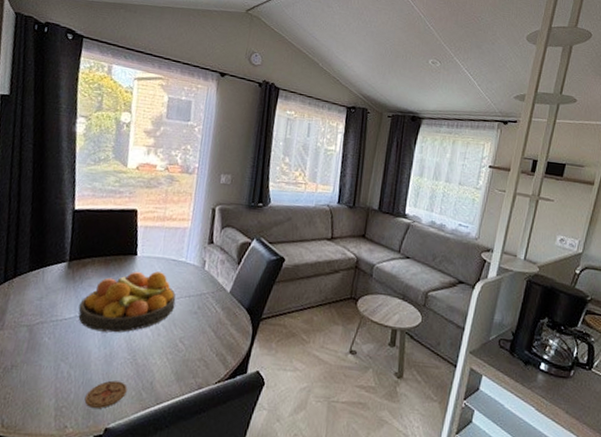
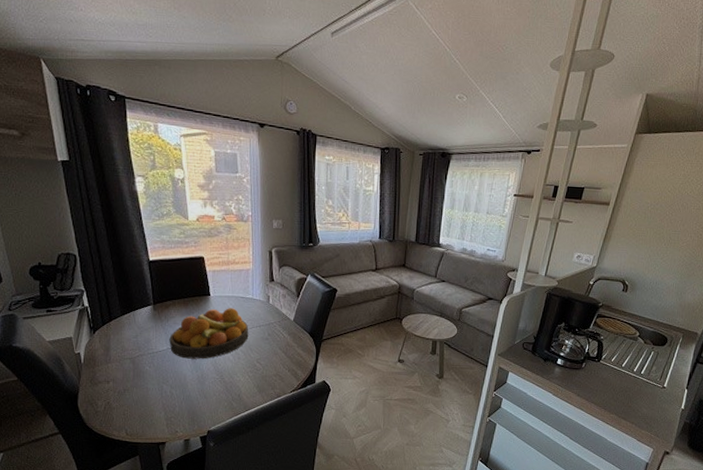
coaster: present [84,380,127,408] -> none [188,395,220,417]

